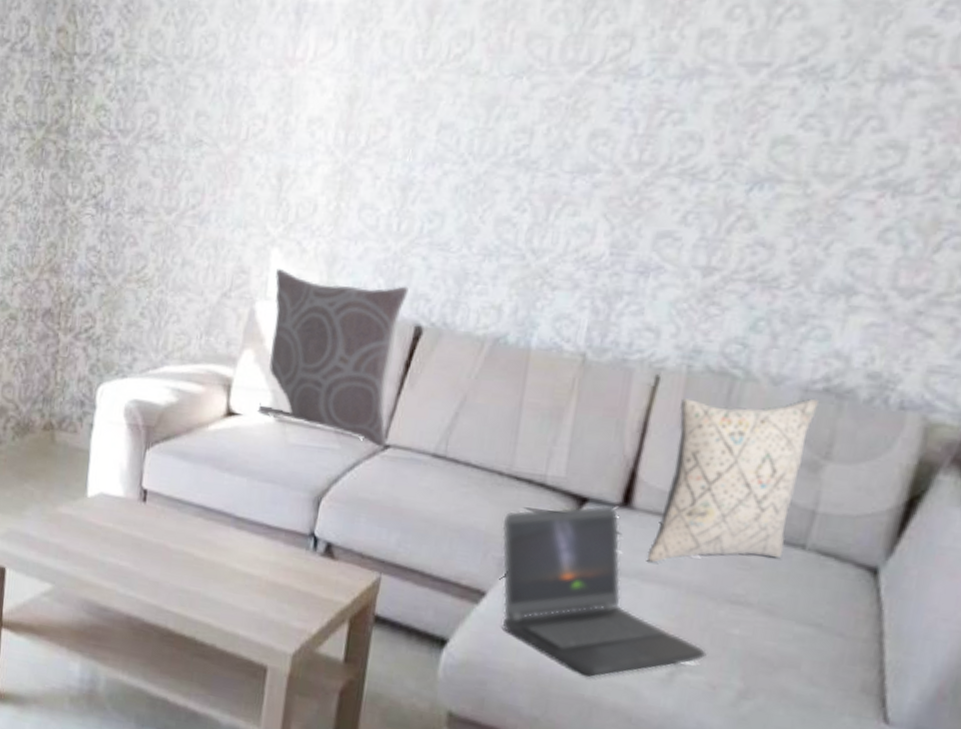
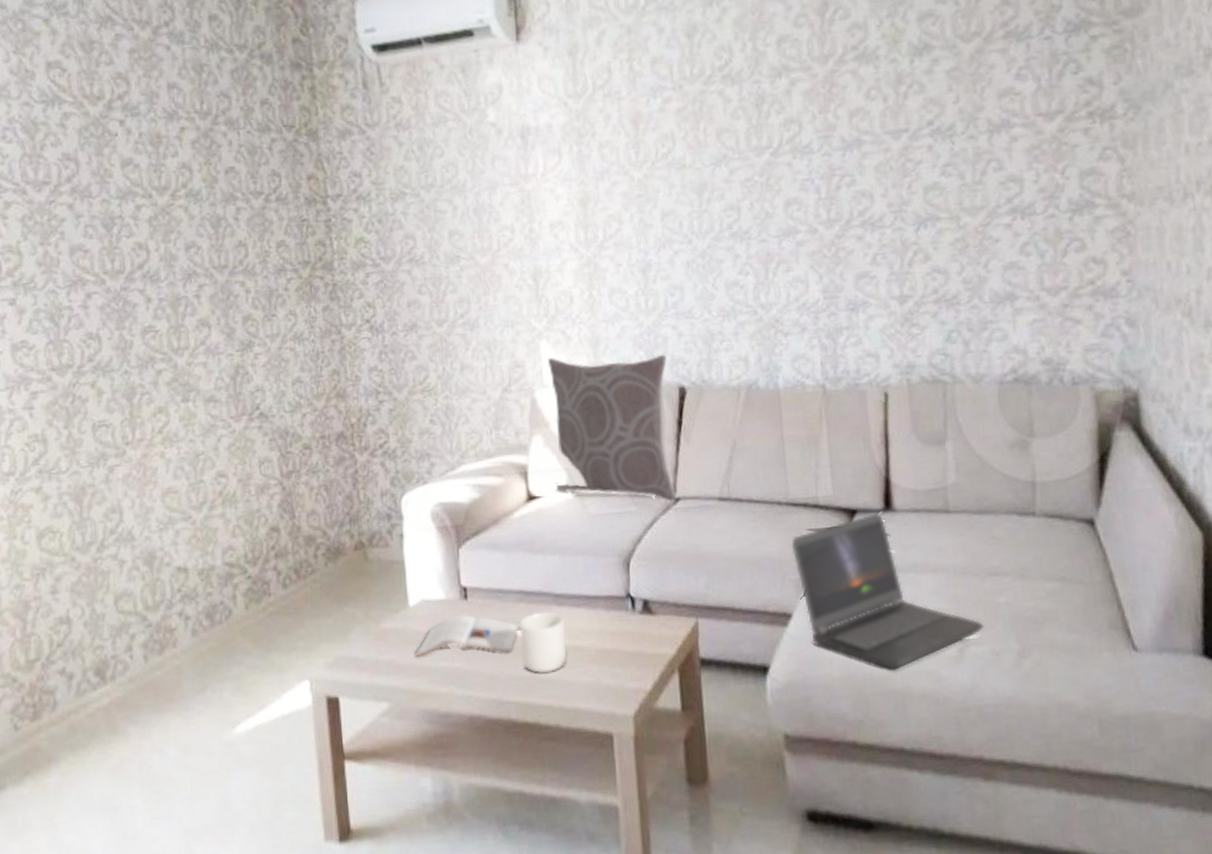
magazine: none [86,515,193,564] -> present [416,614,520,658]
mug: none [190,529,241,594] -> present [518,612,568,674]
pillow: present [647,397,819,563] -> none [909,388,1020,555]

